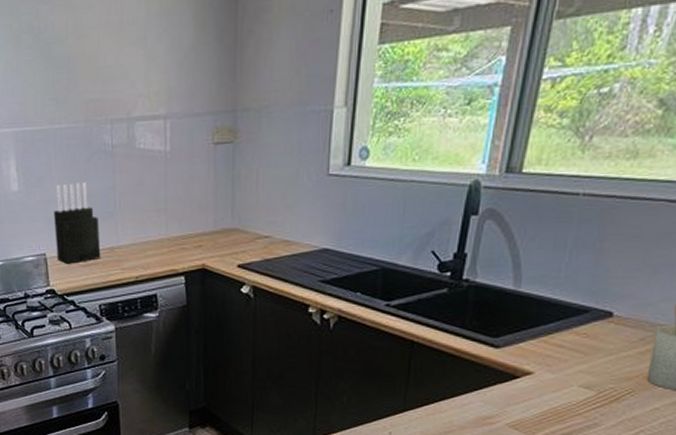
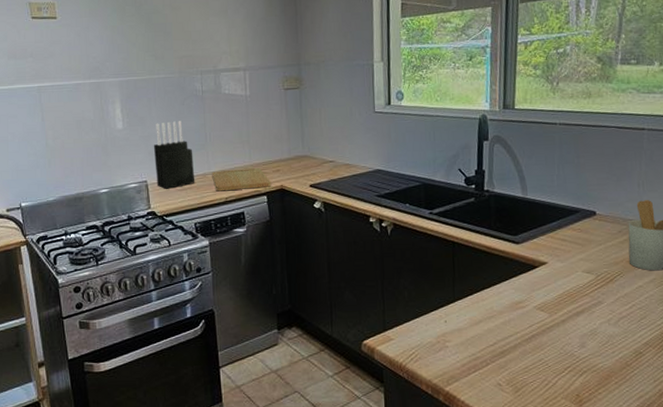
cutting board: none [121,243,192,269] -> present [212,168,272,192]

